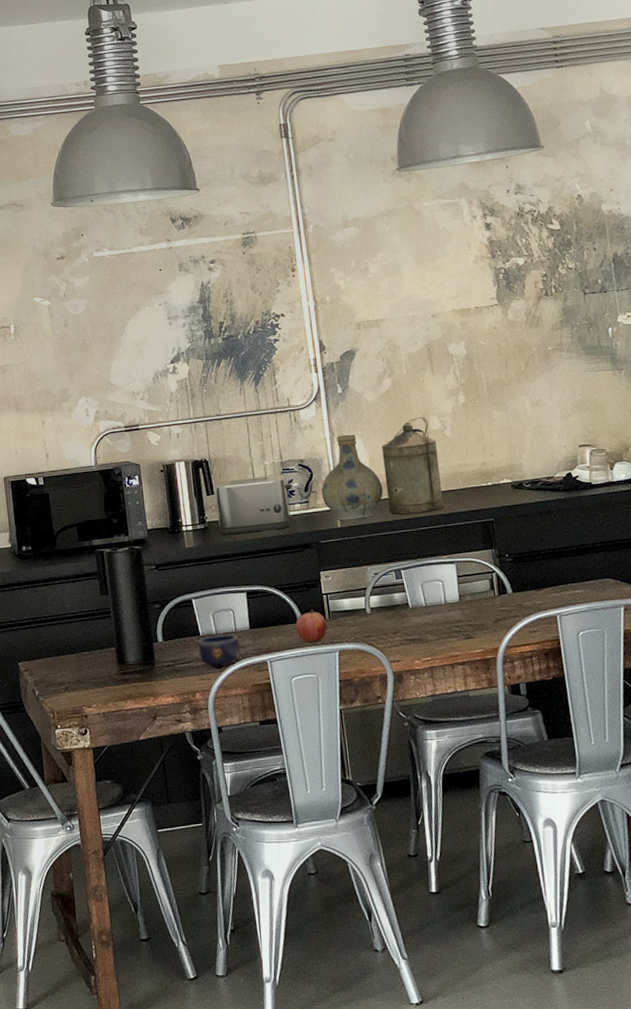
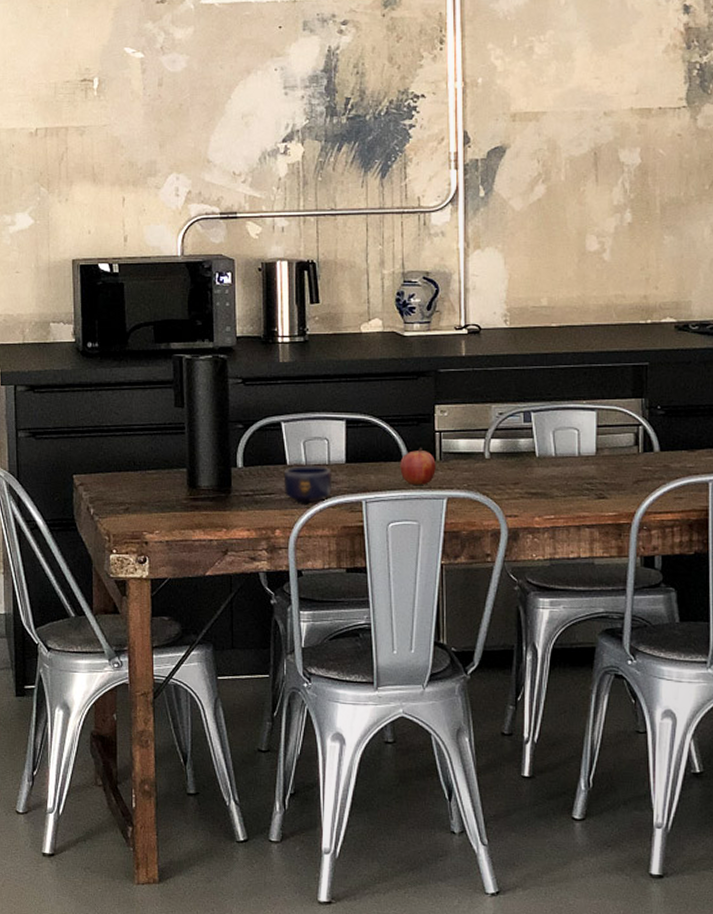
toaster: present [214,474,293,535] -> none [320,286,414,352]
ceramic jug: present [321,434,383,521] -> none [447,247,520,349]
canister: present [382,417,444,515] -> none [524,235,592,349]

